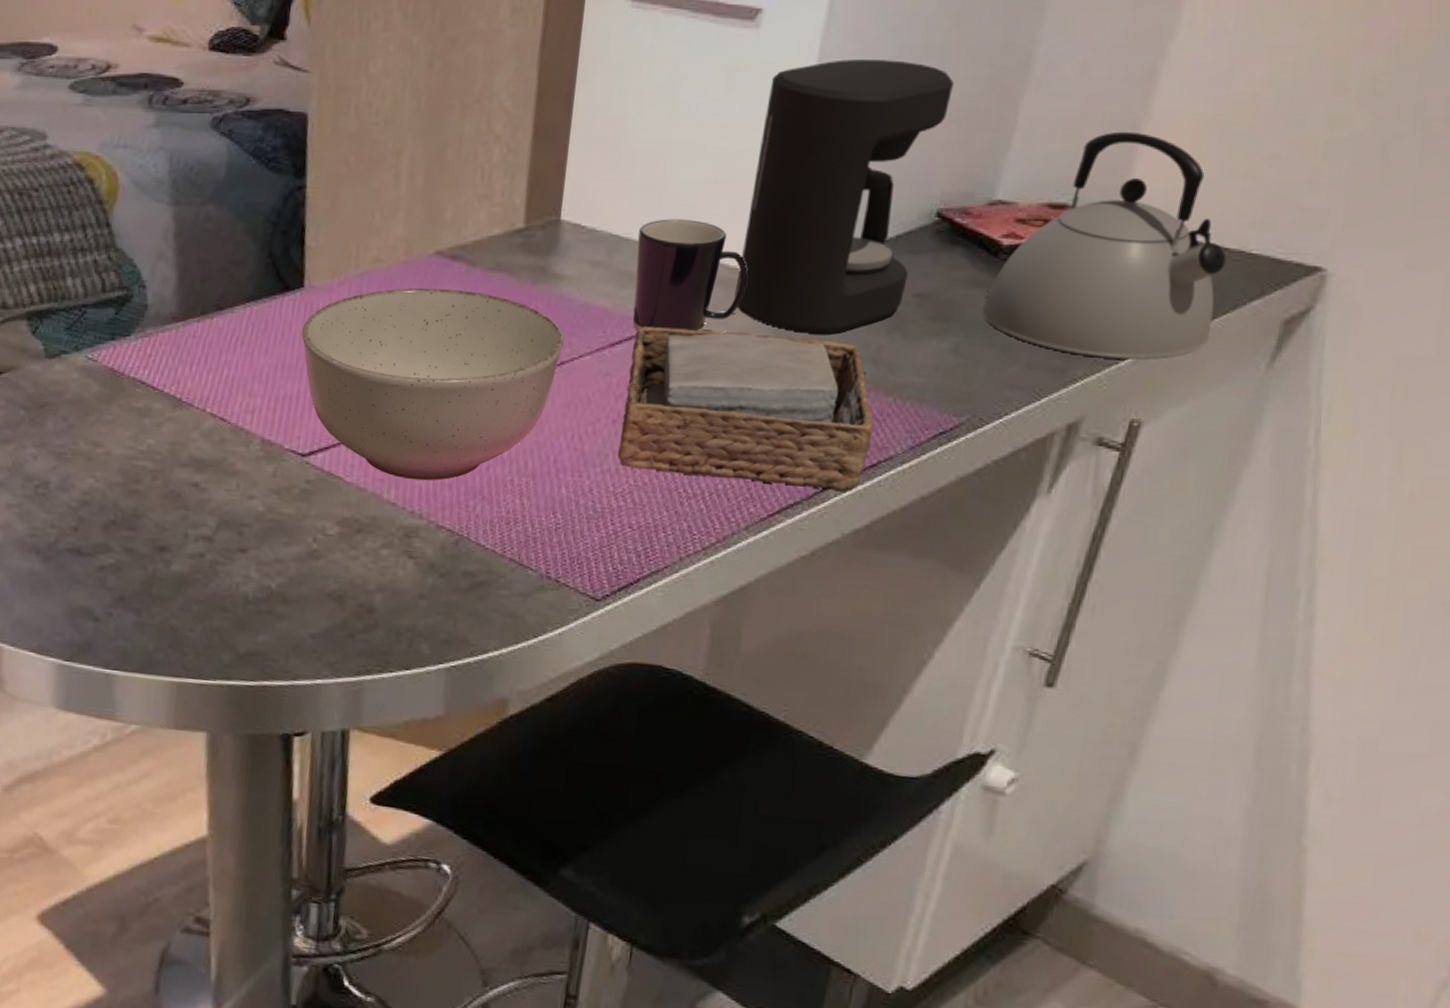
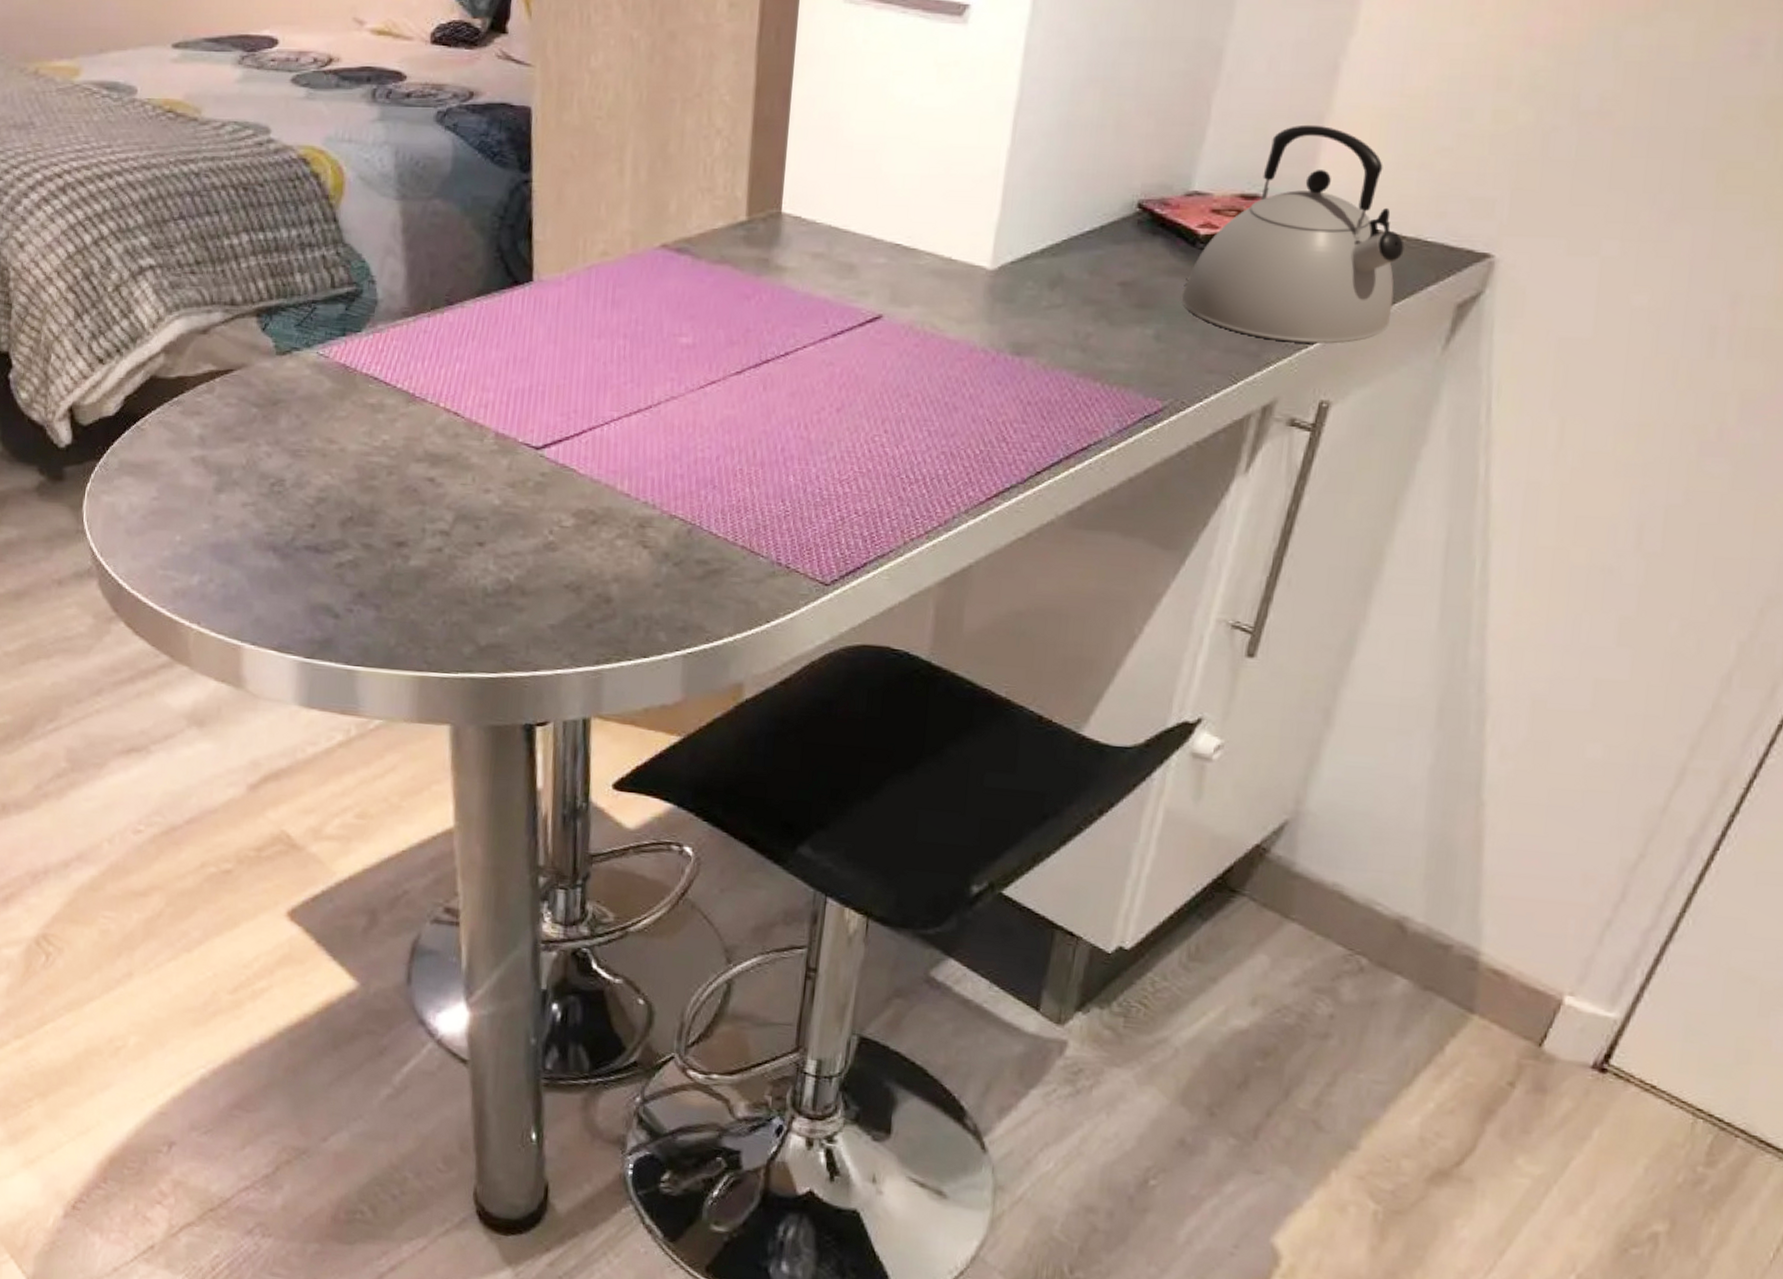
bowl: present [302,288,565,481] -> none [532,281,789,472]
napkin holder: present [617,326,874,491] -> none [841,317,1083,474]
mug: present [632,219,748,332] -> none [853,211,962,322]
coffee maker: present [734,59,954,335] -> none [950,55,1151,323]

